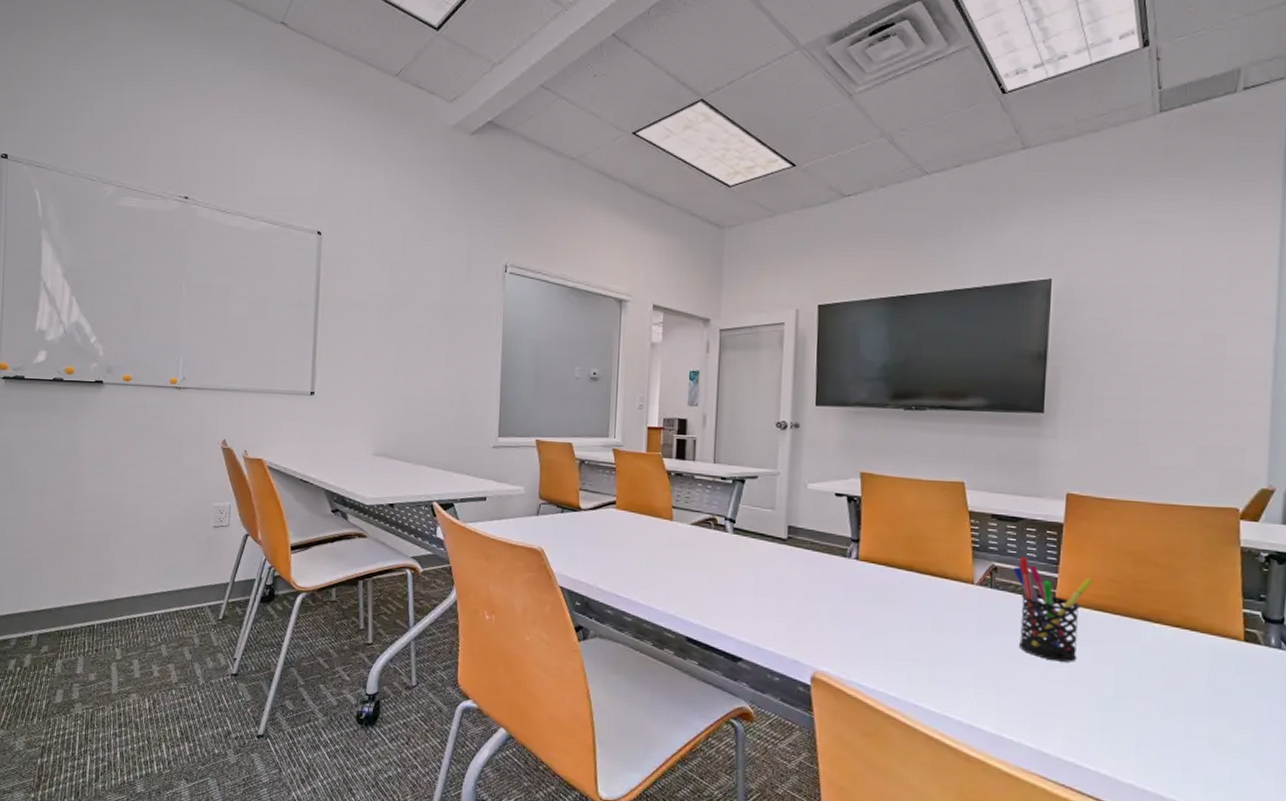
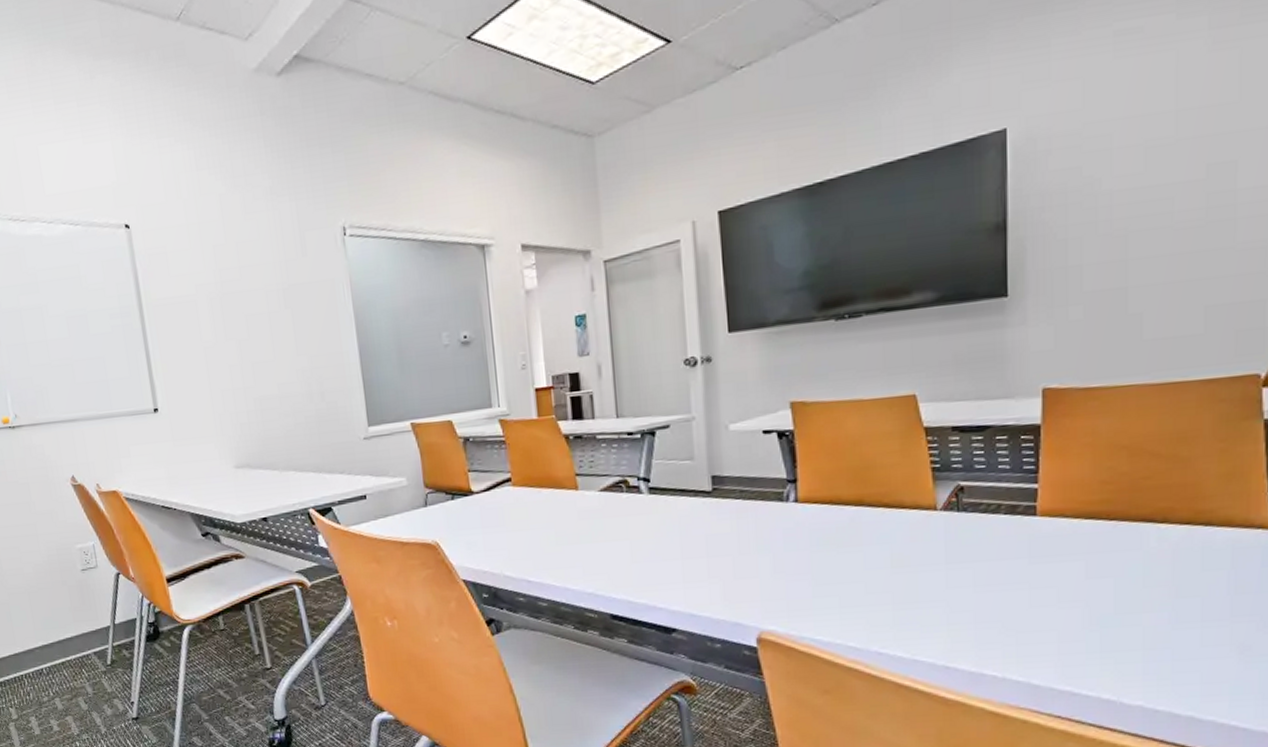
pen holder: present [1013,557,1094,662] -> none [983,471,1083,583]

